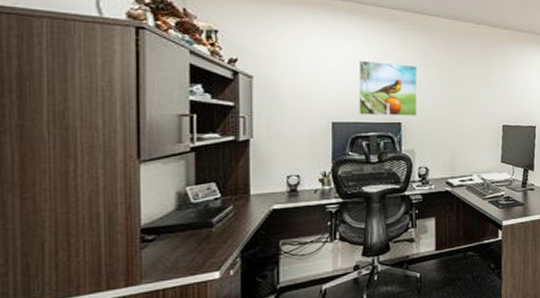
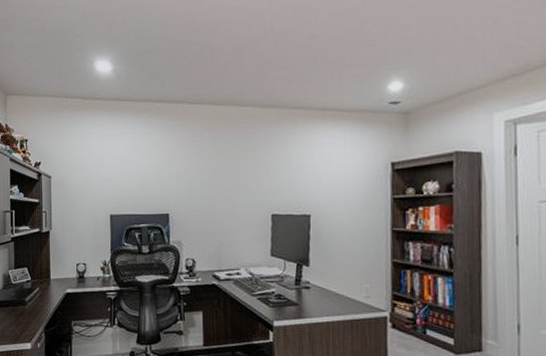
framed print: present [358,60,418,116] -> none [131,155,184,208]

